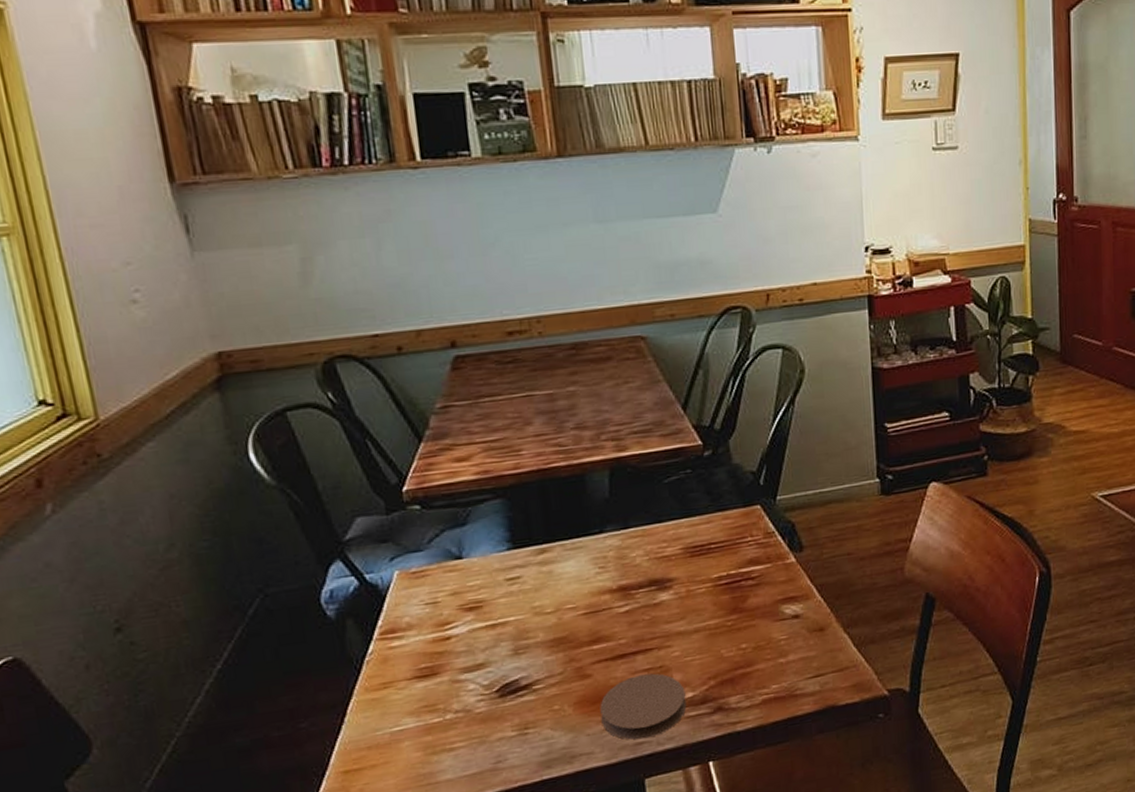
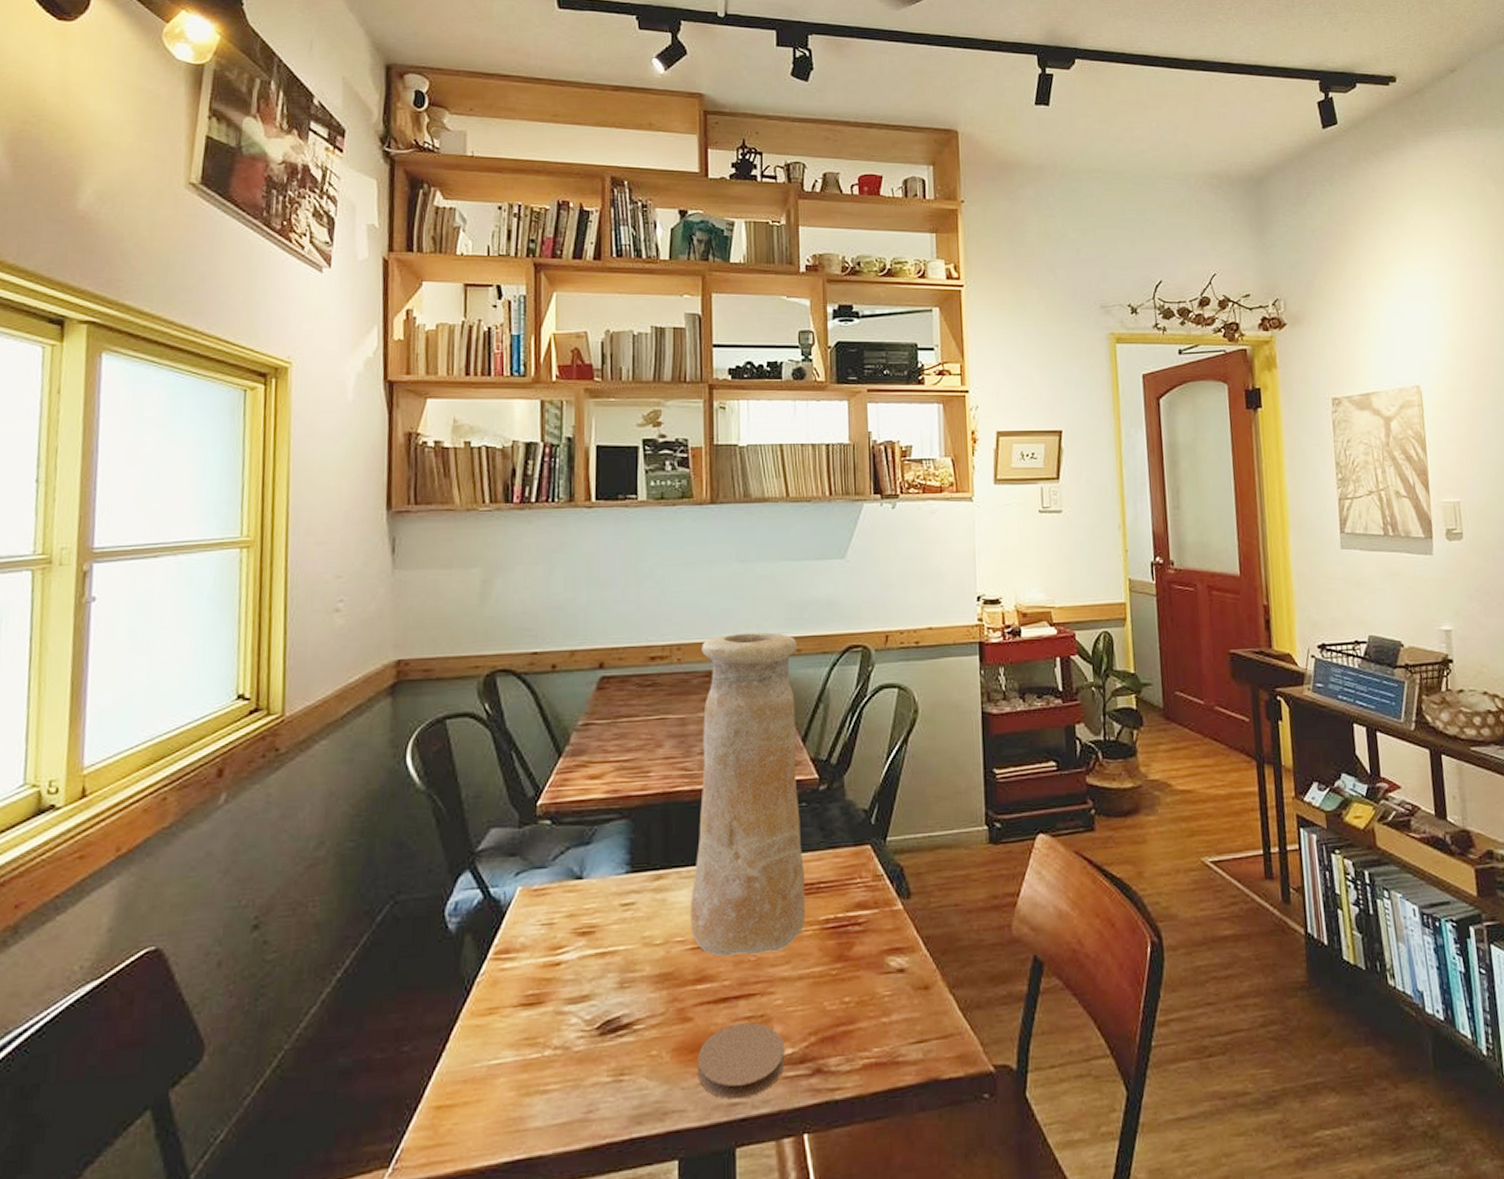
vase: none [563,298,698,619] -> present [691,632,805,957]

